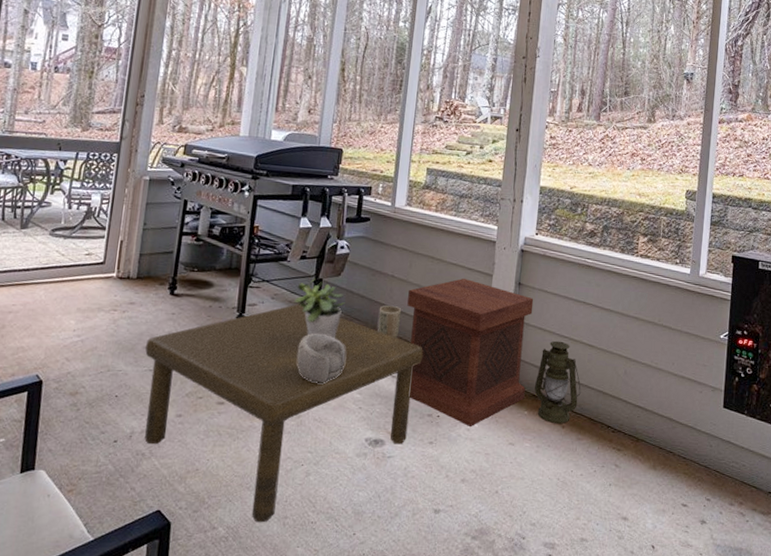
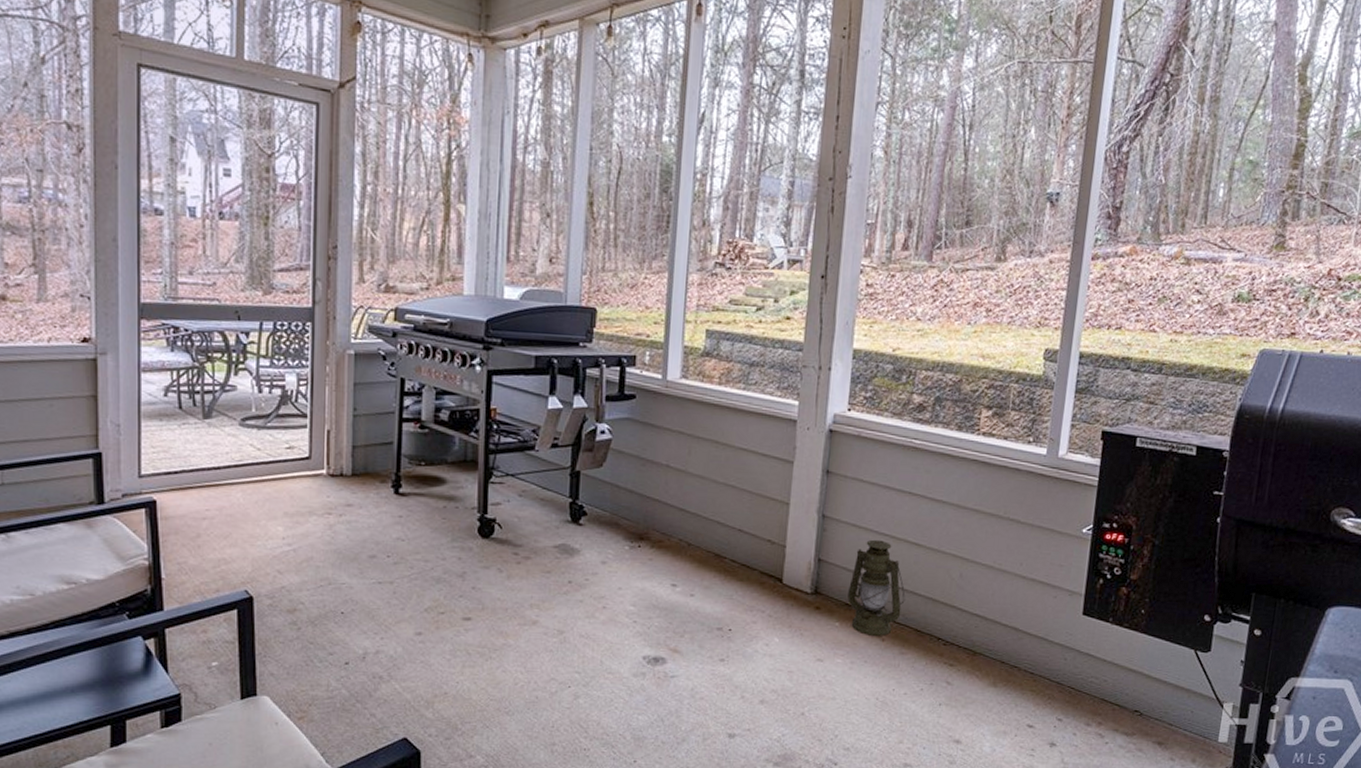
coffee table: present [145,304,423,523] -> none [371,502,709,750]
potted plant: present [294,278,345,339] -> none [547,470,610,543]
decorative bowl: present [296,333,346,383] -> none [554,535,614,594]
plant pot: present [377,305,402,339] -> none [651,501,681,541]
side table: present [407,278,534,427] -> none [687,466,846,641]

